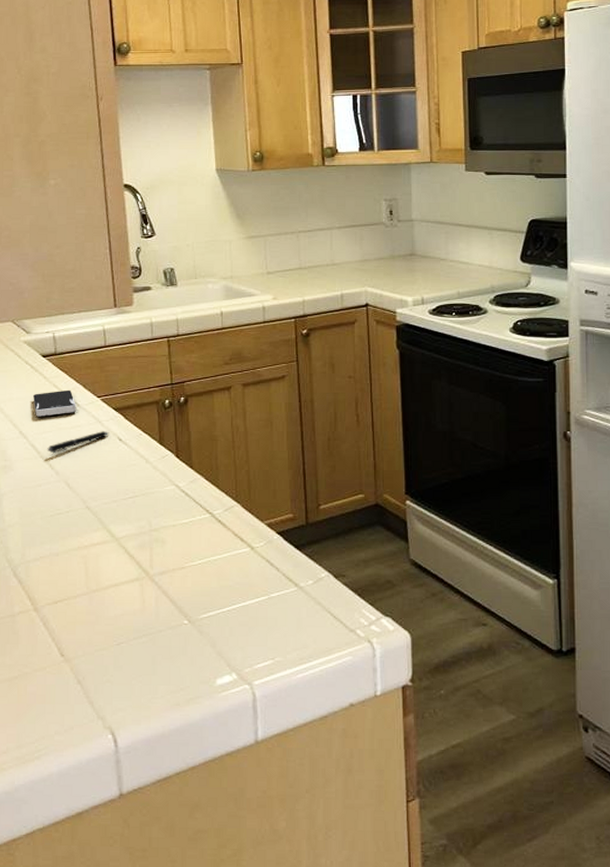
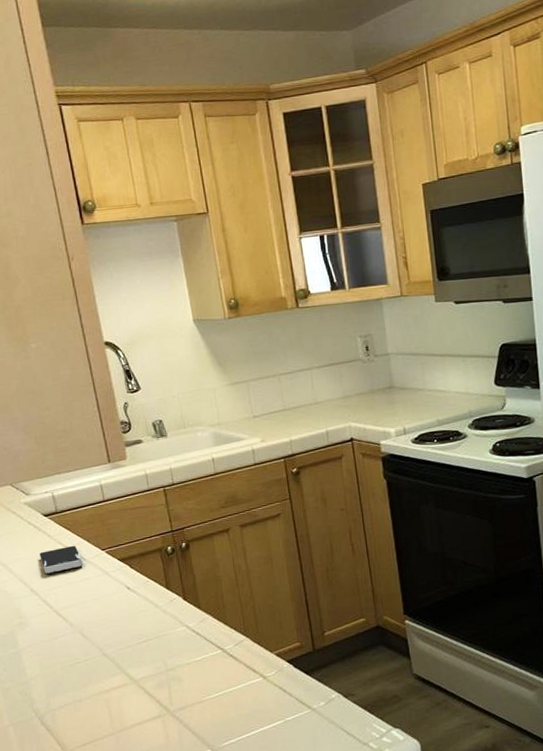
pen: present [47,431,109,454] -> none [59,581,117,607]

